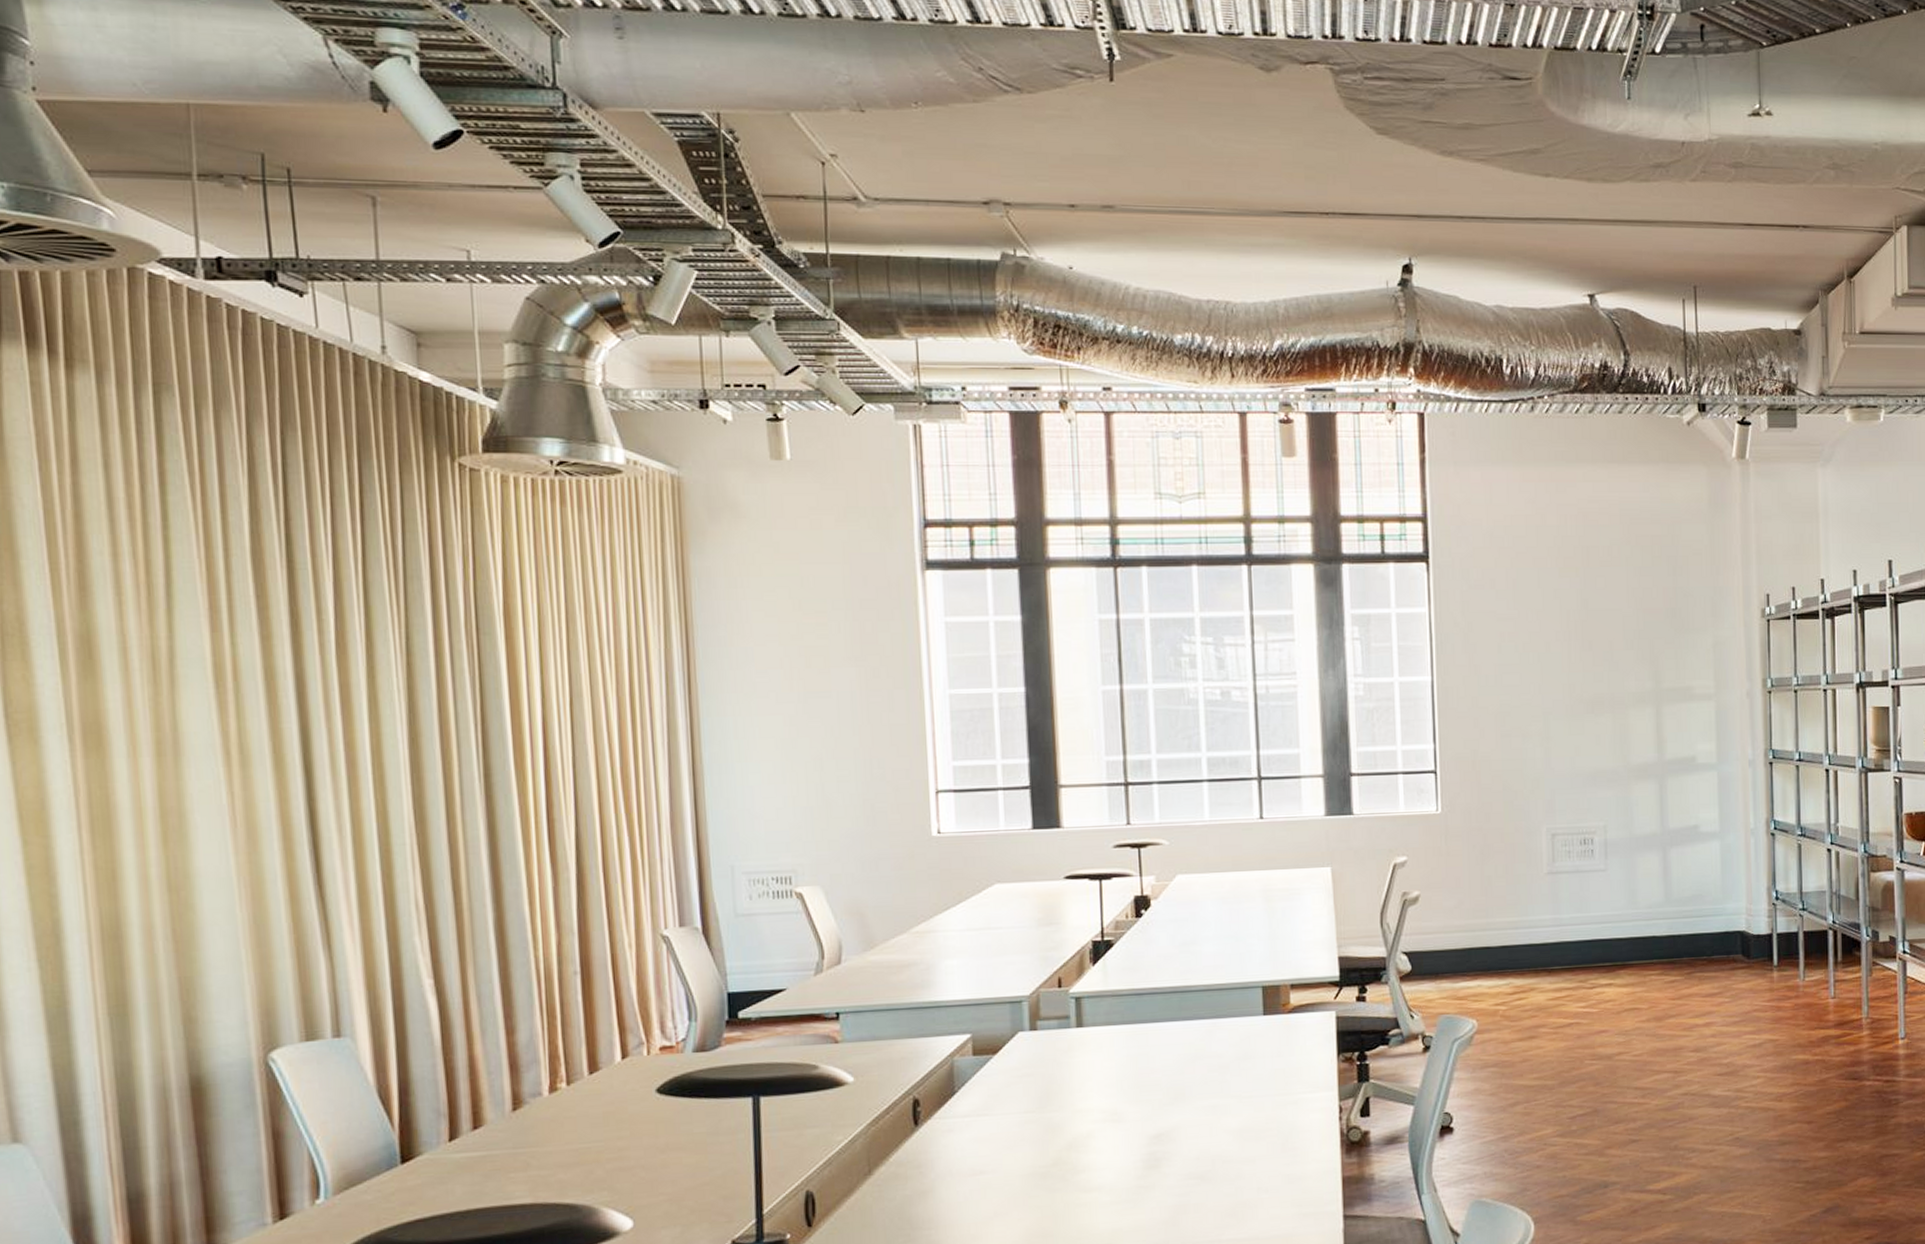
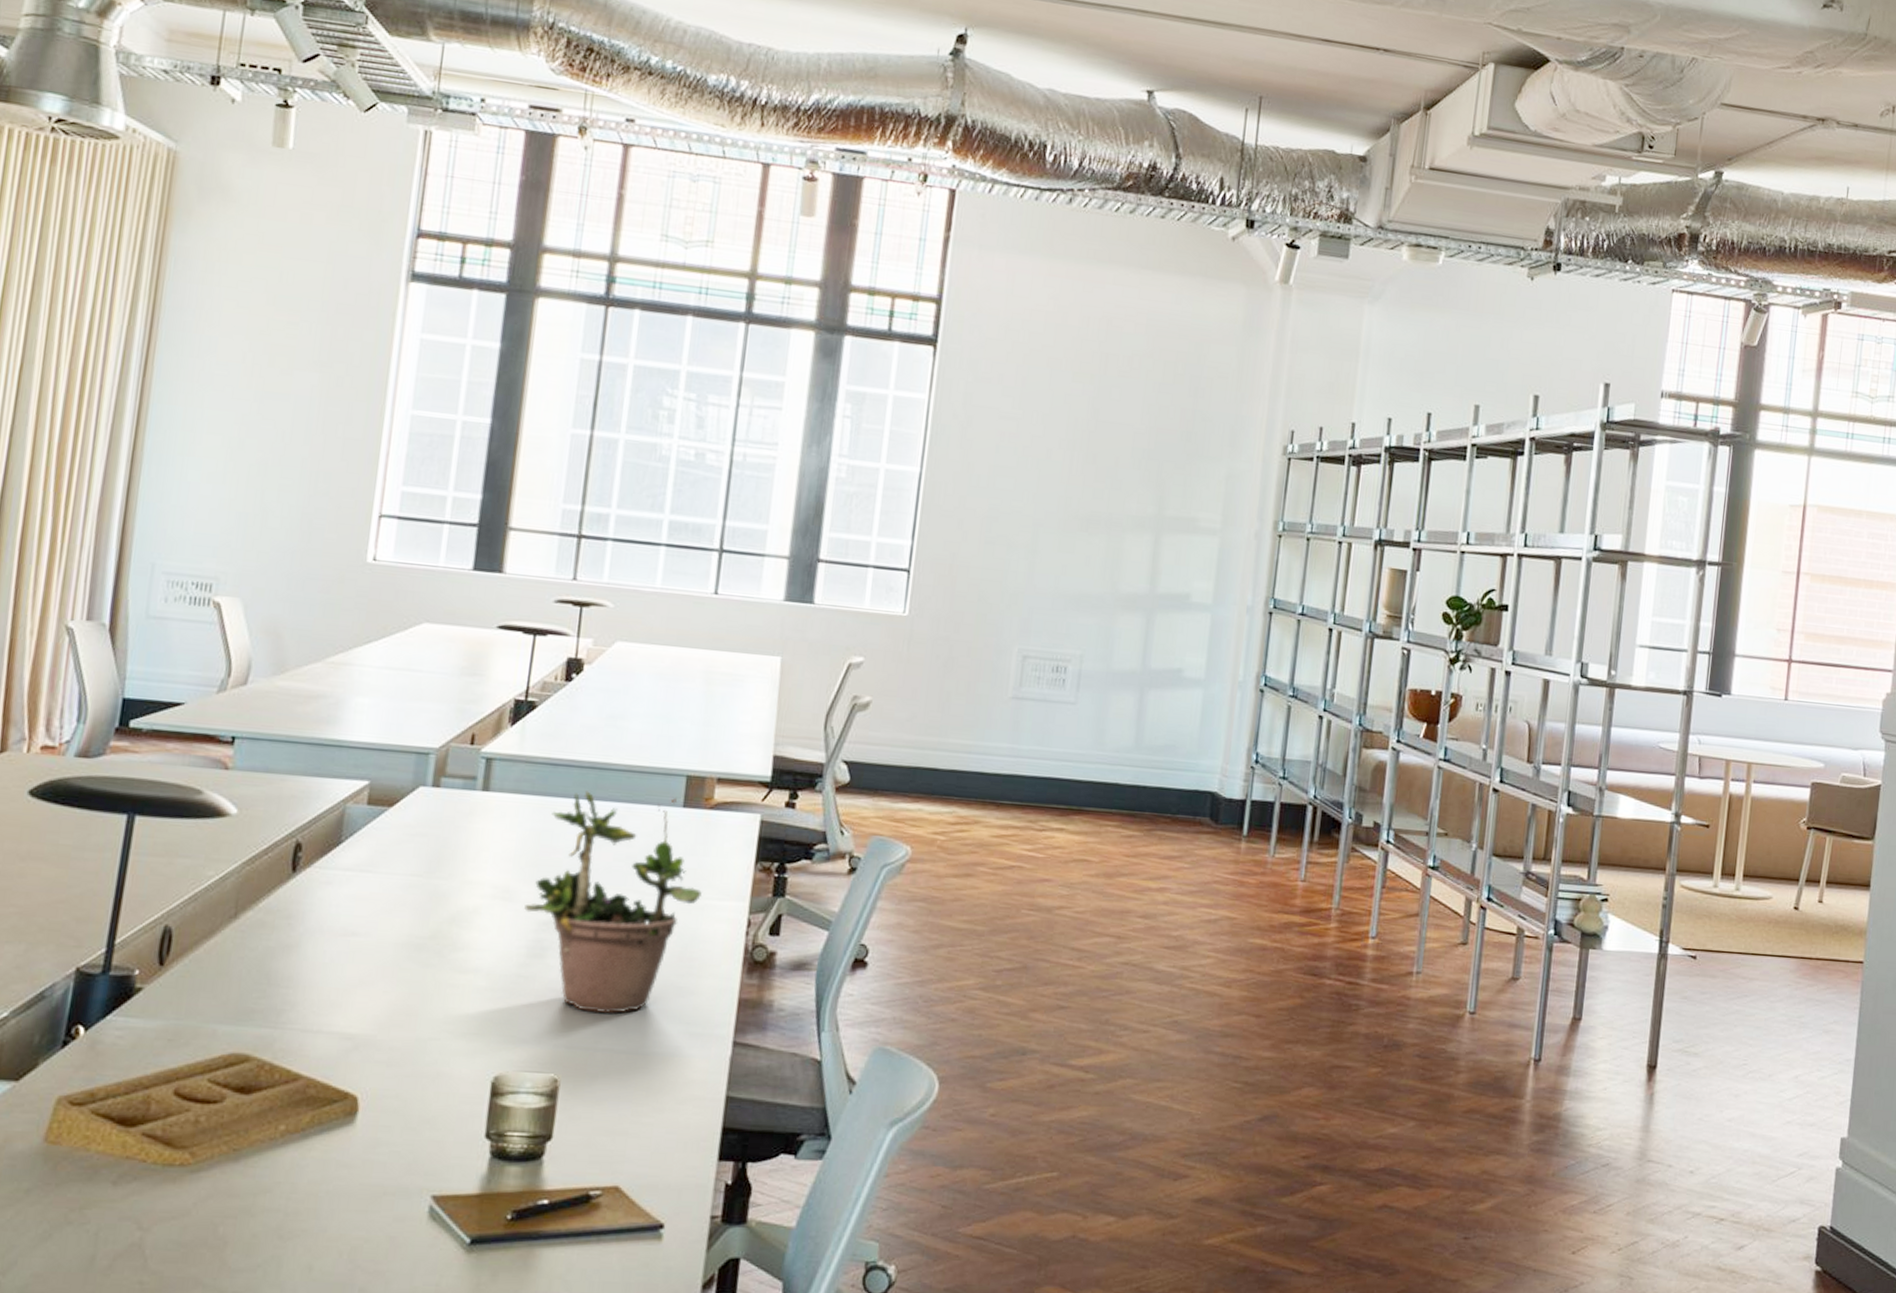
potted plant: none [1134,1008,1293,1209] -> present [524,791,702,1014]

